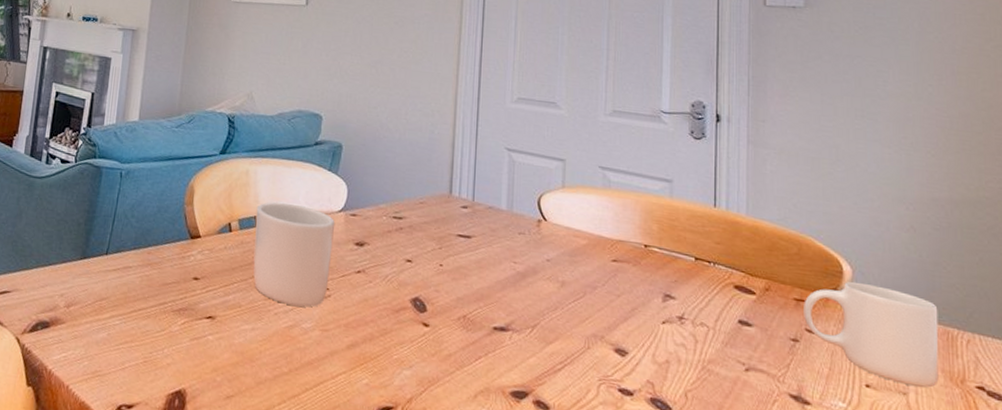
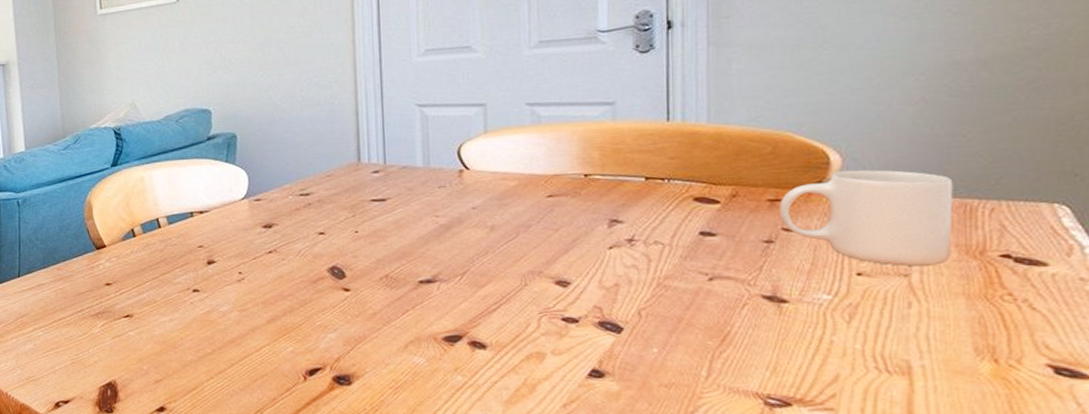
mug: present [252,202,335,307] -> none [157,200,241,293]

